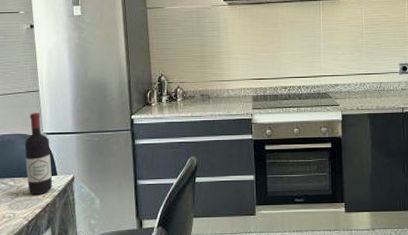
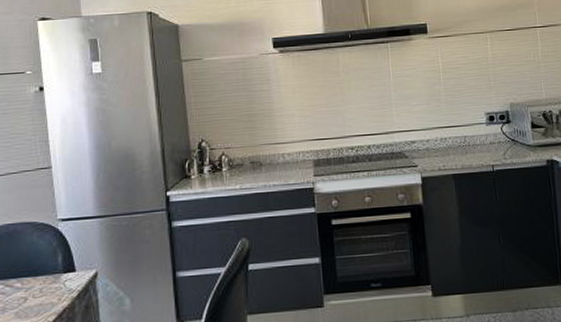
wine bottle: present [24,113,53,196] -> none [34,194,70,299]

